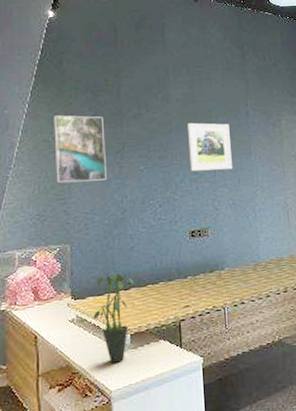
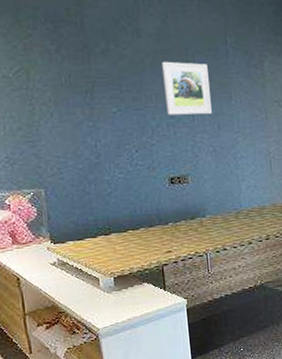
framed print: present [54,115,107,183] -> none [12,48,77,125]
potted plant: present [93,270,135,363] -> none [74,216,115,304]

